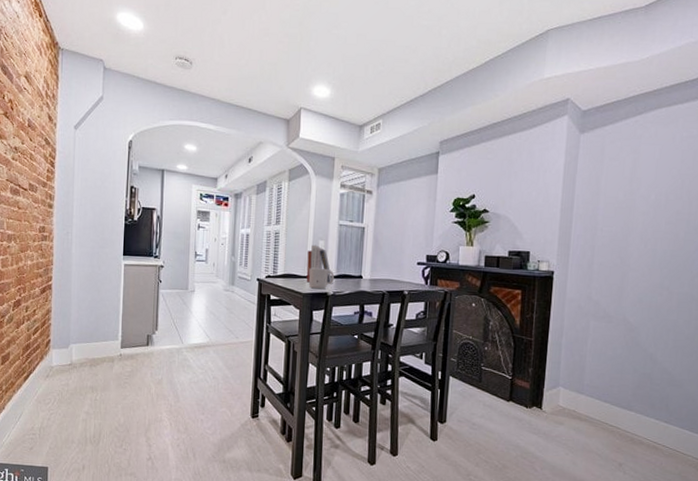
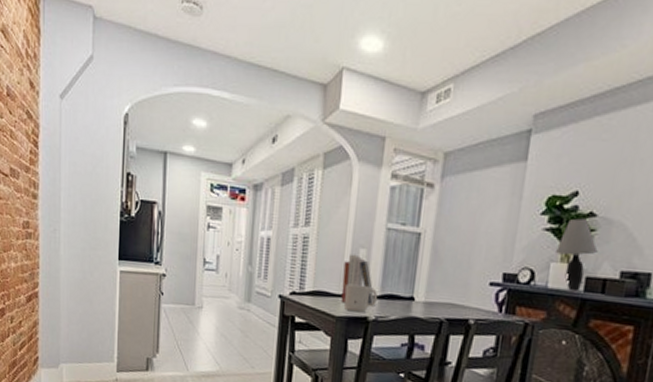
table lamp: none [463,214,492,267] -> present [556,218,598,291]

